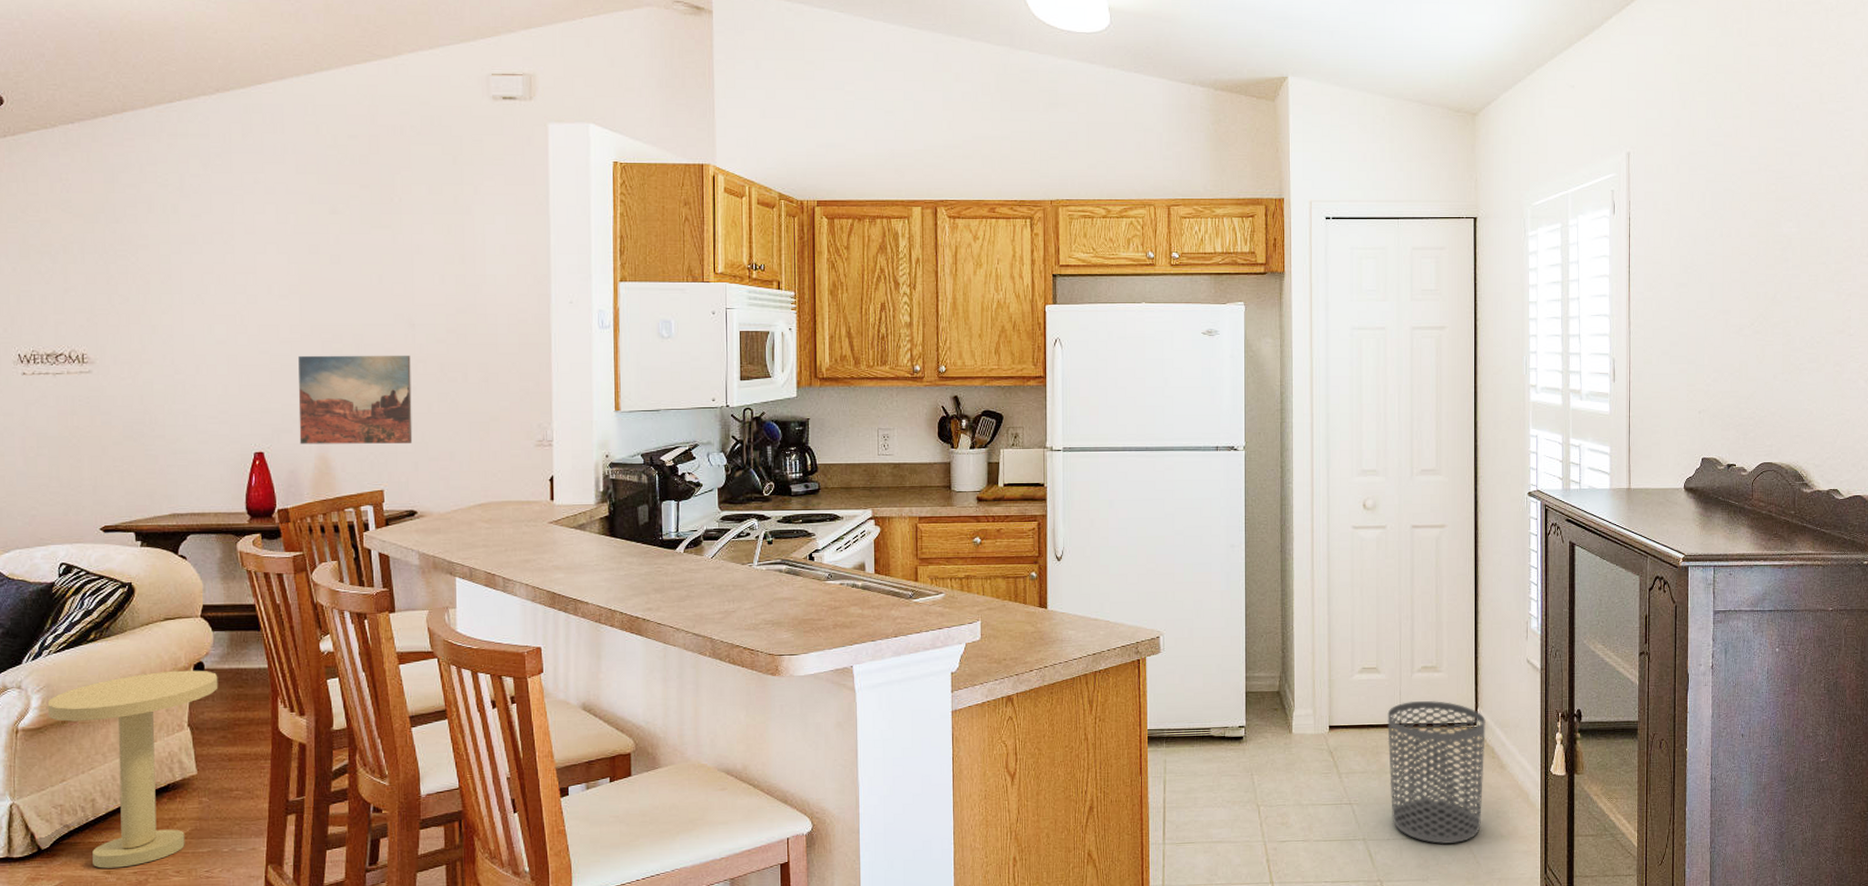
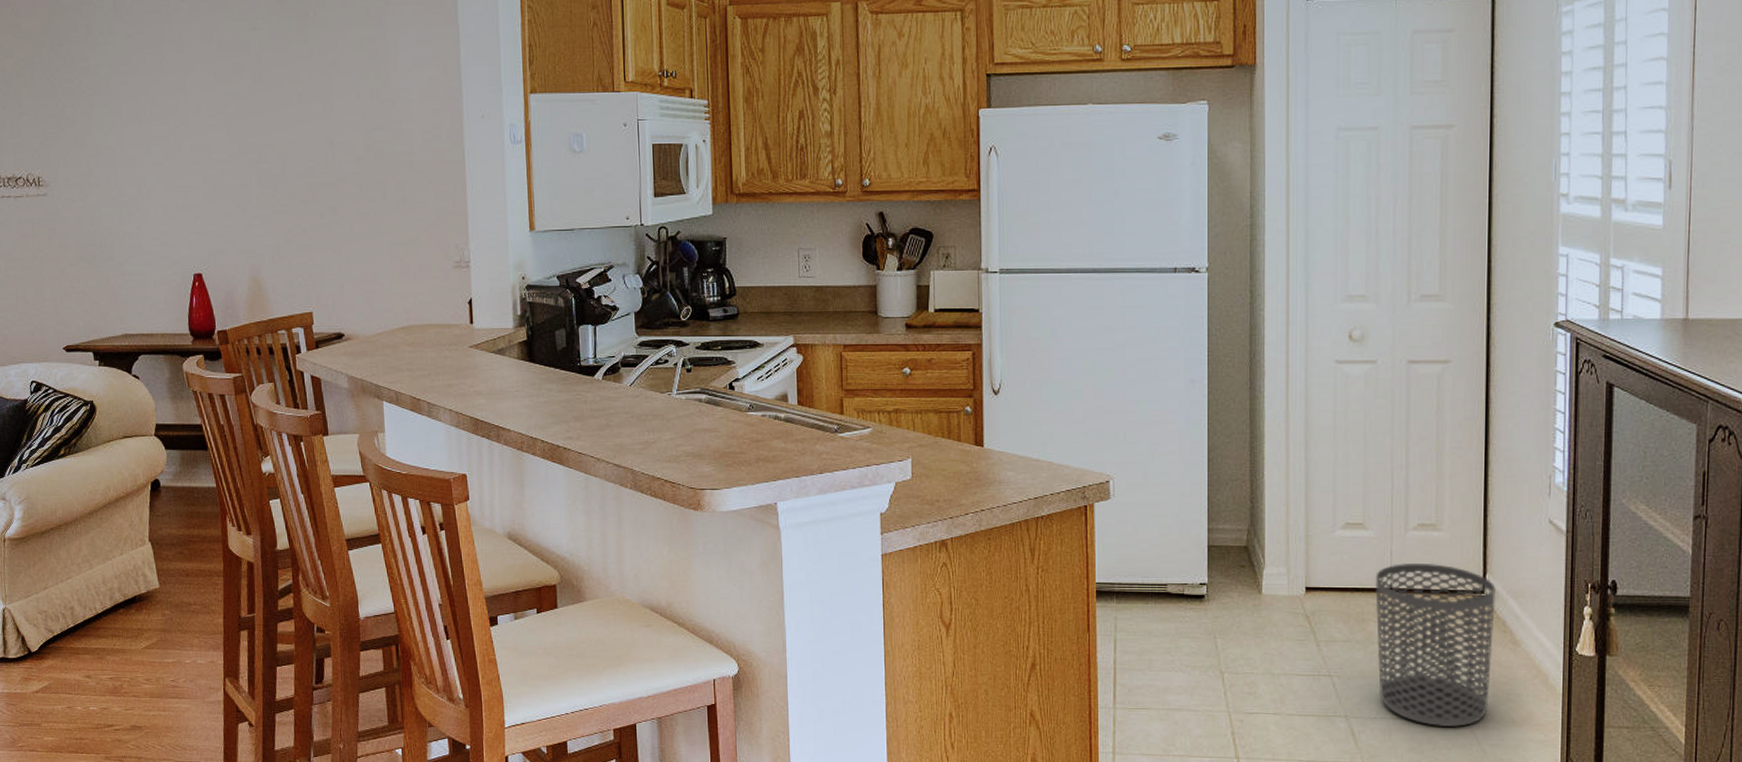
side table: present [47,670,219,869] -> none [28,487,174,673]
wall art: present [298,355,413,444] -> none [228,174,337,266]

